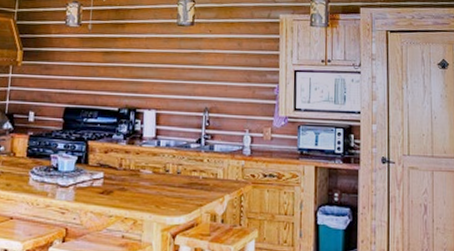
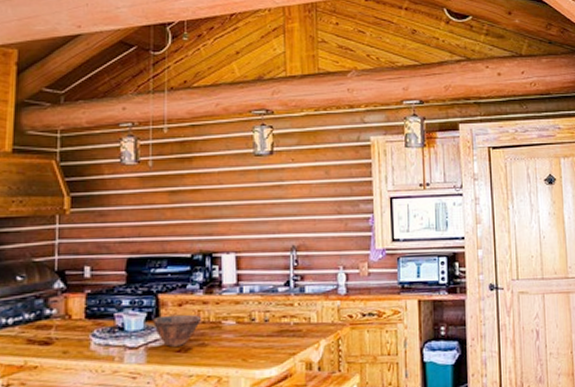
bowl: none [82,160,123,189] -> present [153,314,201,347]

